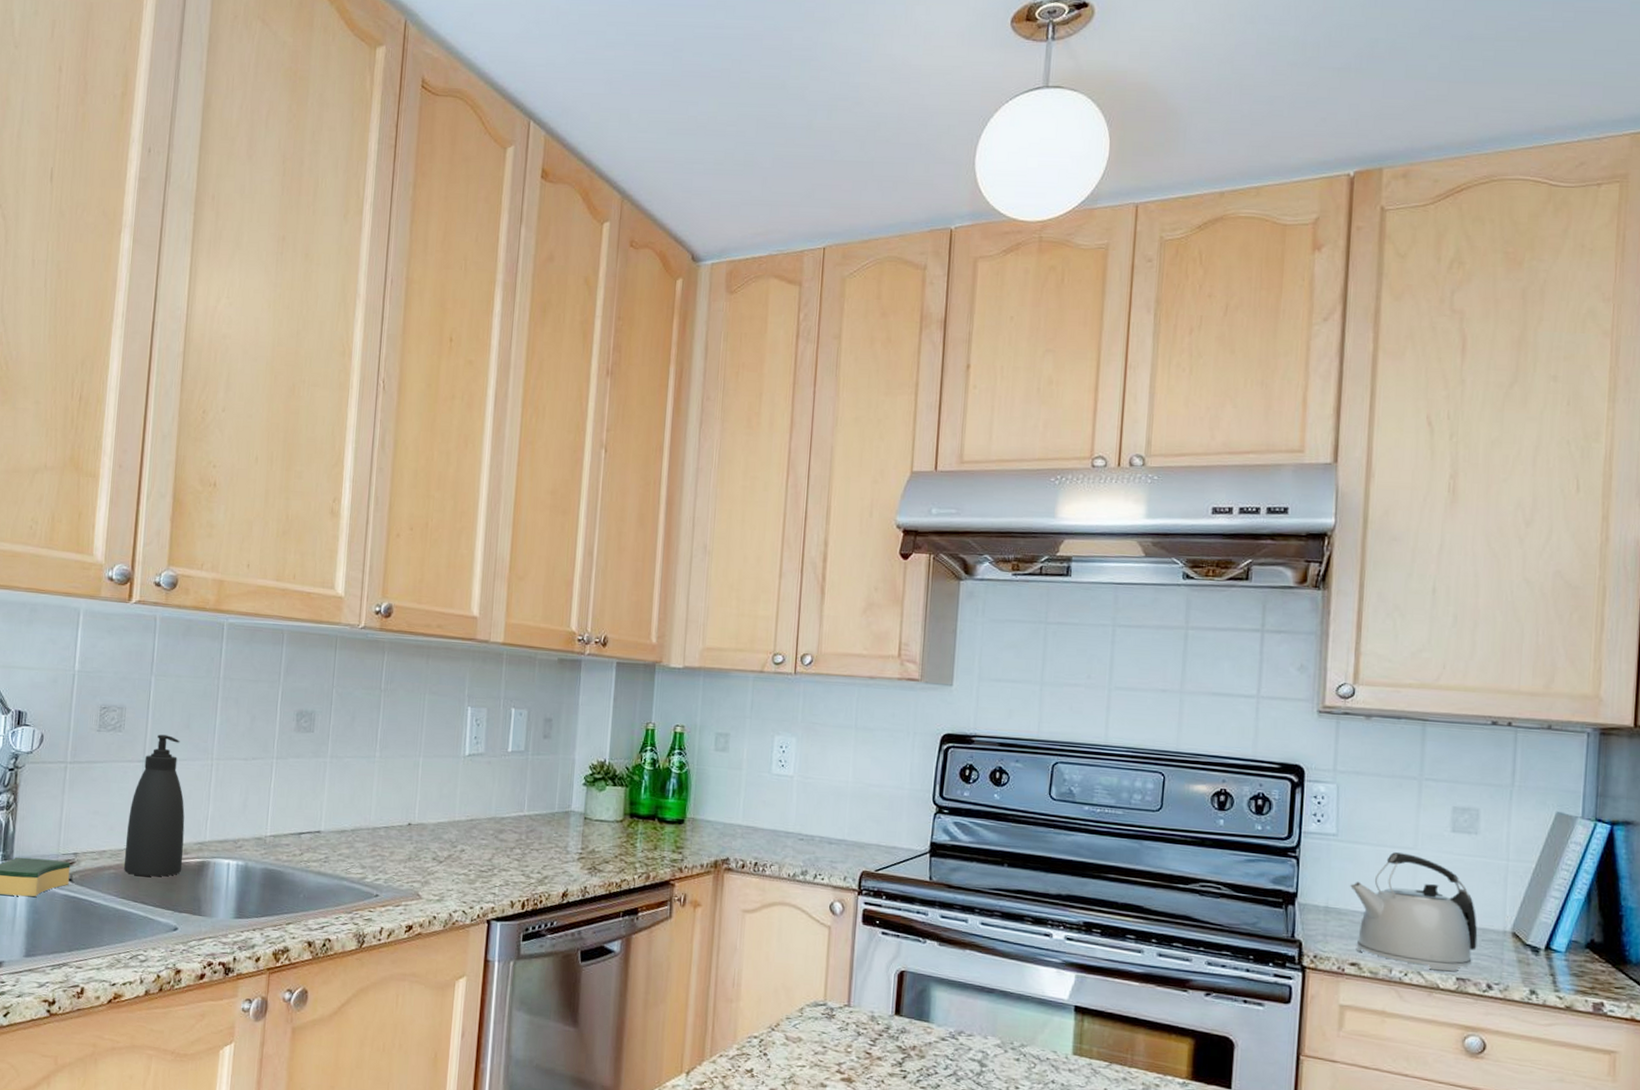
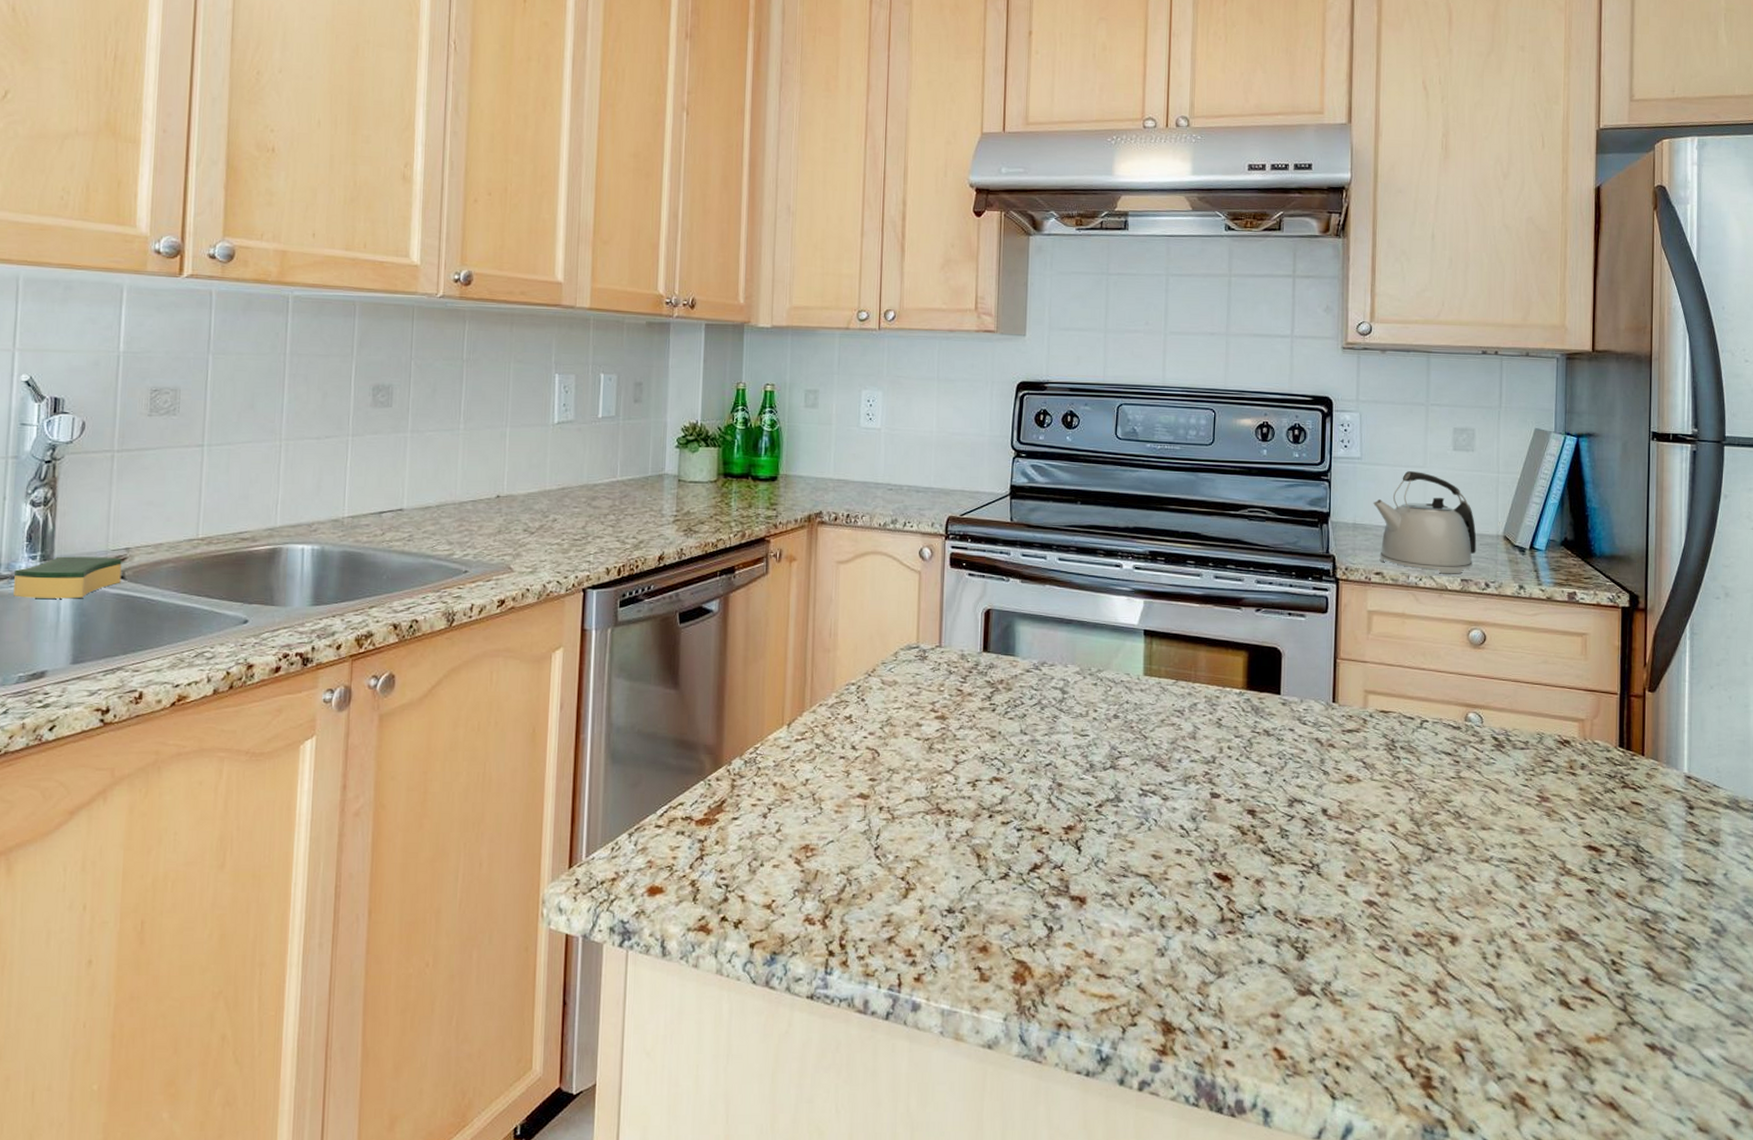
soap dispenser: present [124,734,185,877] -> none [185,416,252,568]

